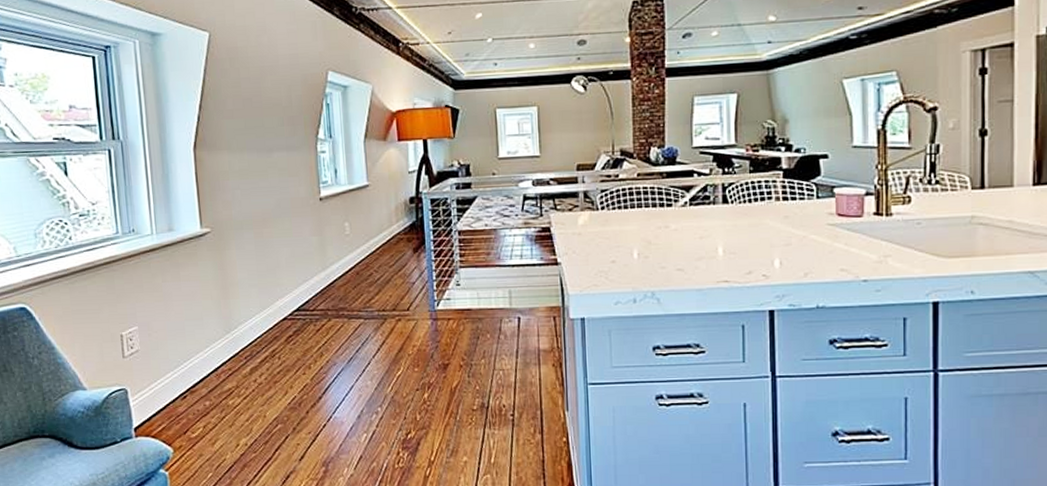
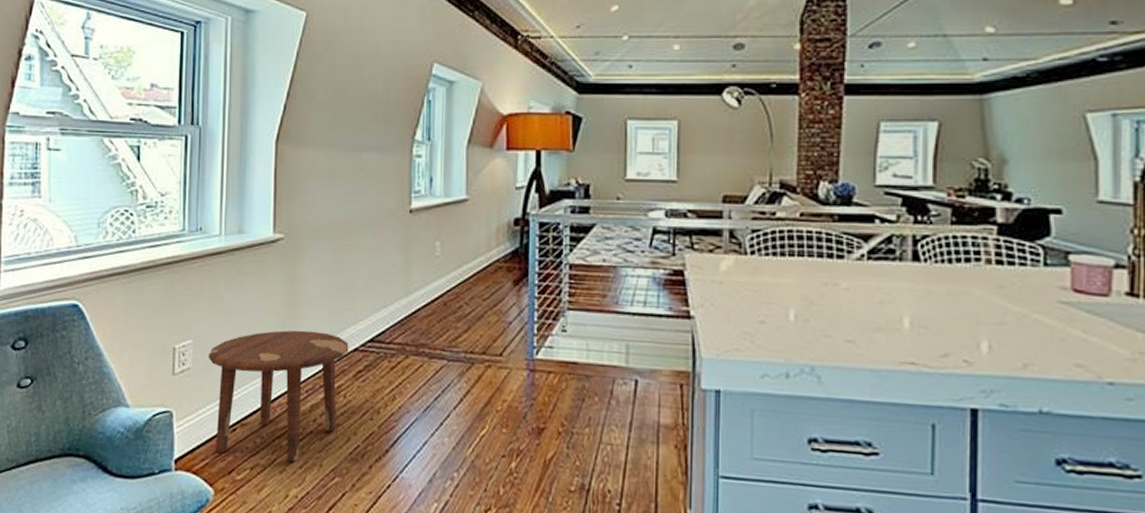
side table: none [154,307,279,418] -> present [209,330,349,462]

